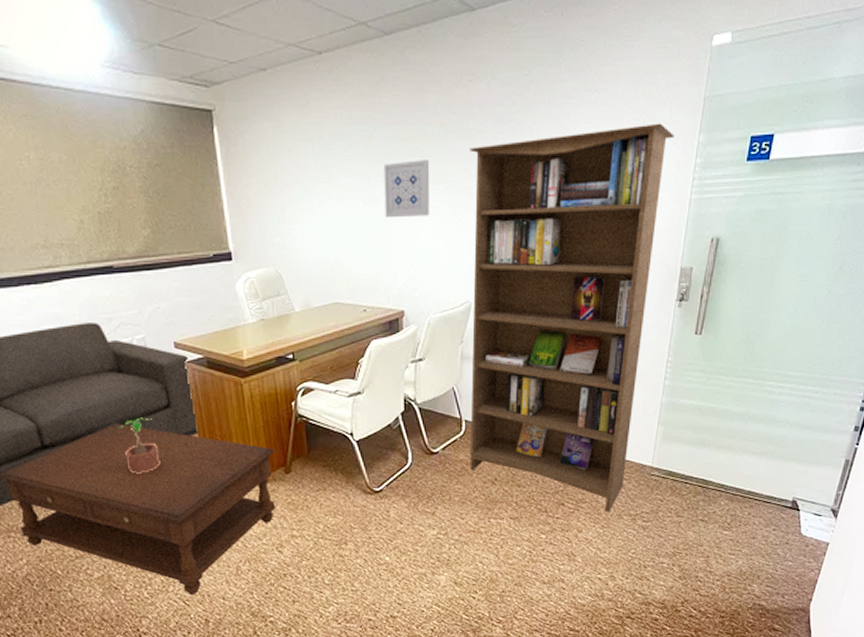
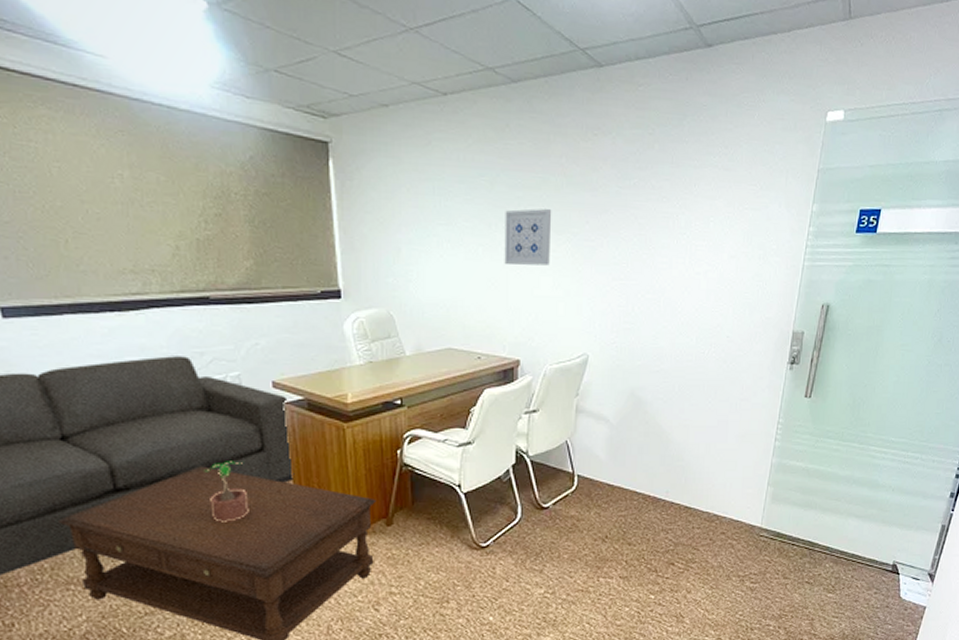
bookcase: present [470,123,675,512] -> none [580,190,790,573]

